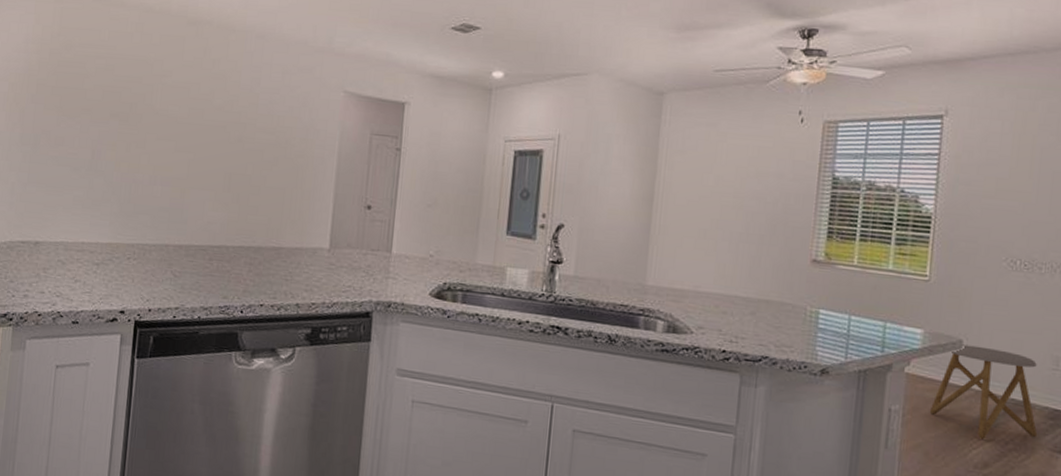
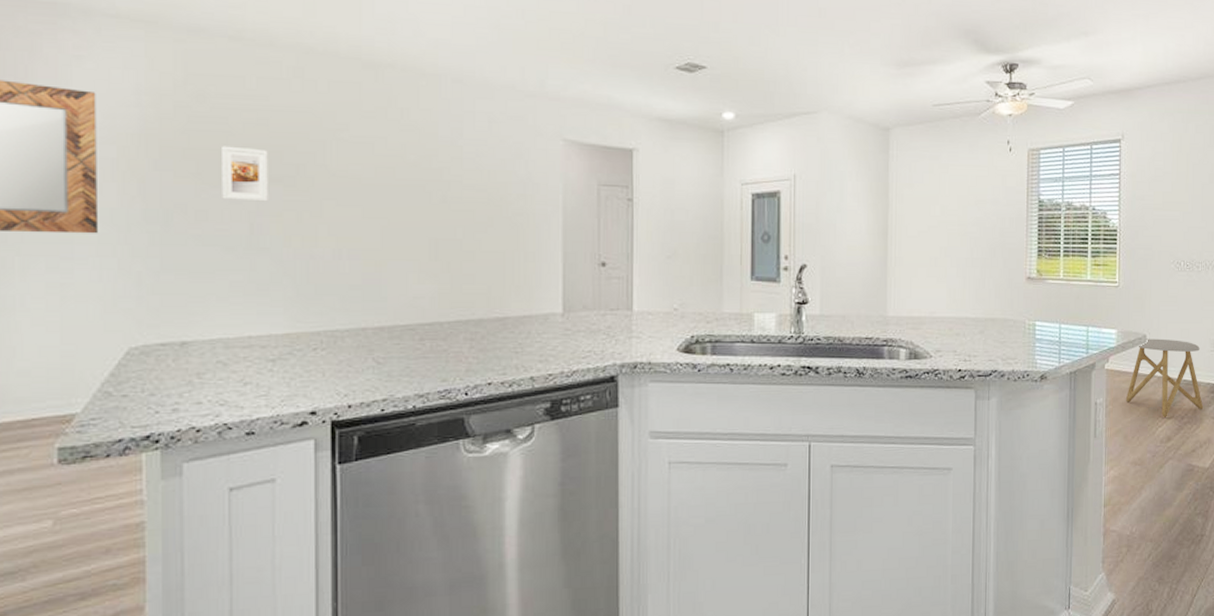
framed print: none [75,85,111,133] -> present [222,146,268,202]

